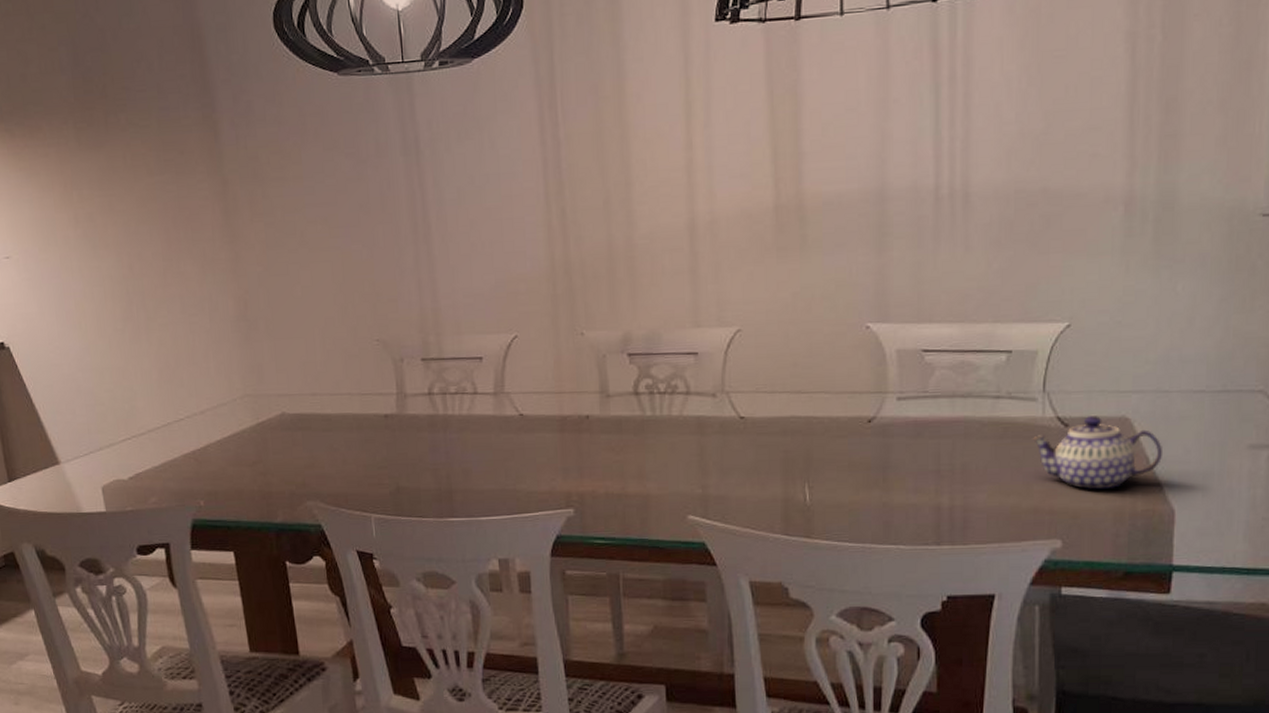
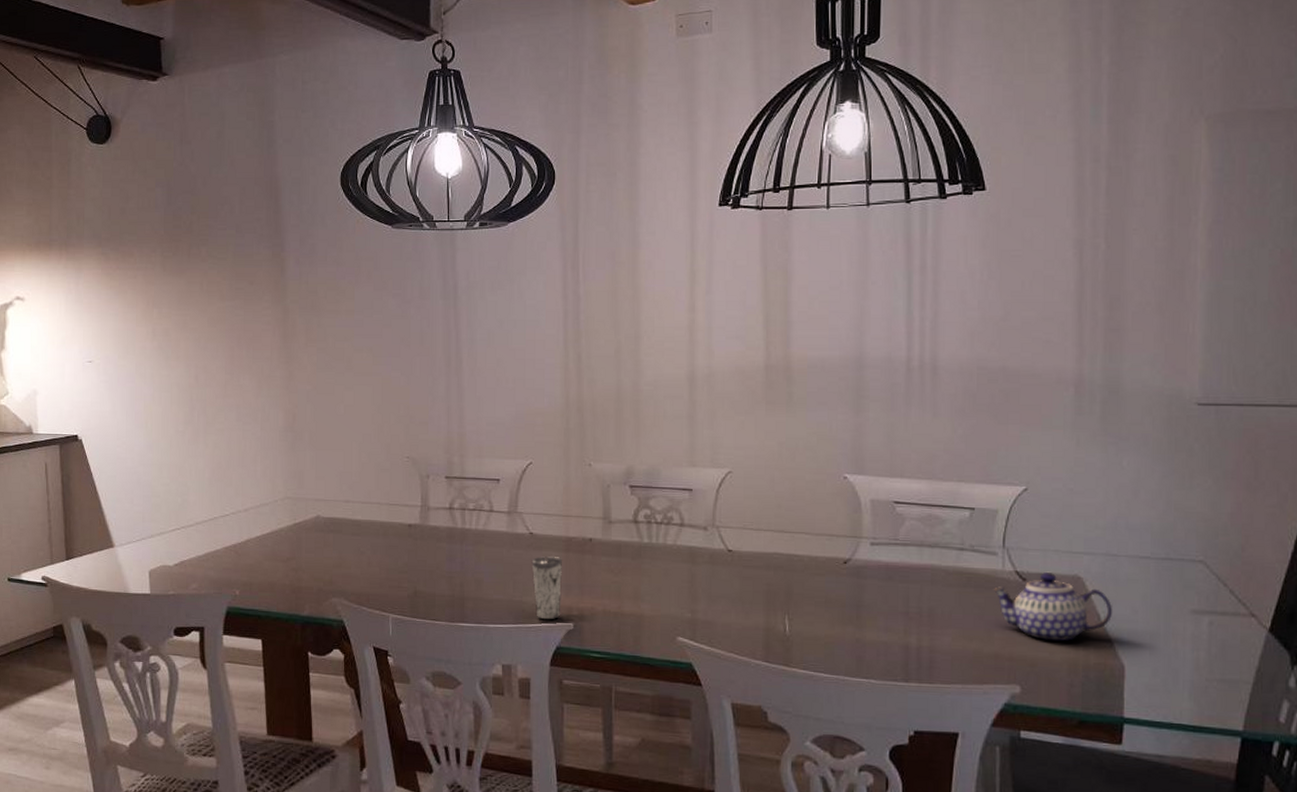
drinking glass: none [523,438,559,508] -> present [531,555,562,620]

